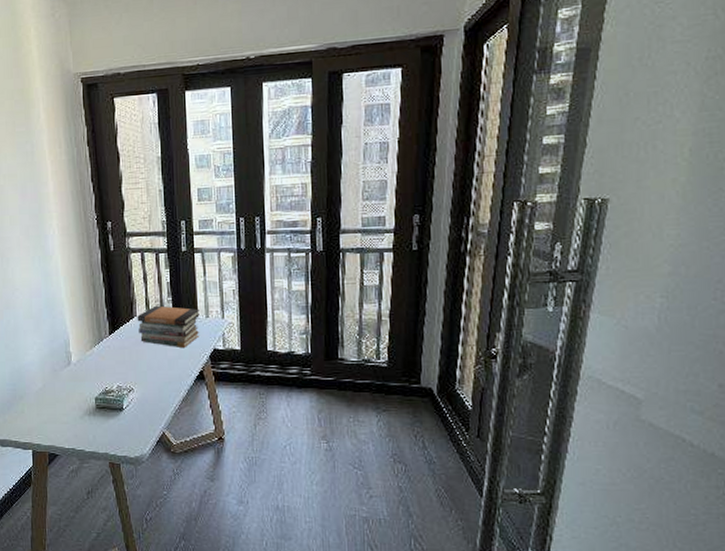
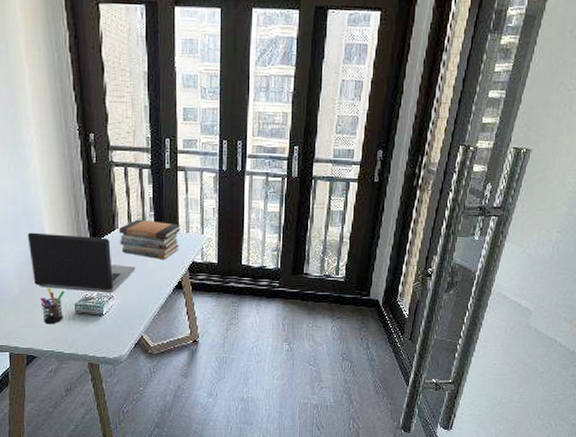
laptop computer: none [49,324,156,384] -> present [27,232,136,292]
pen holder: none [62,381,85,420] -> present [40,288,65,325]

